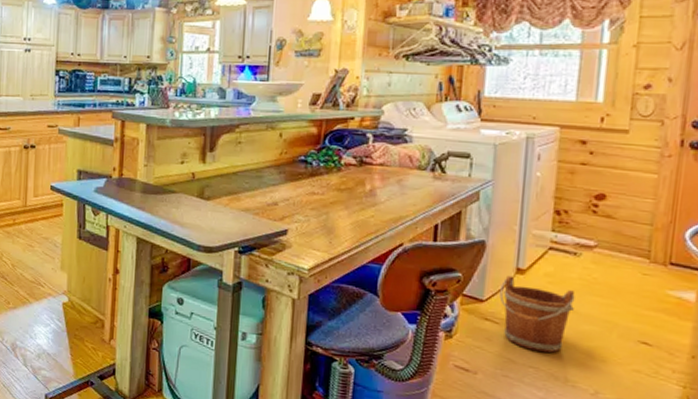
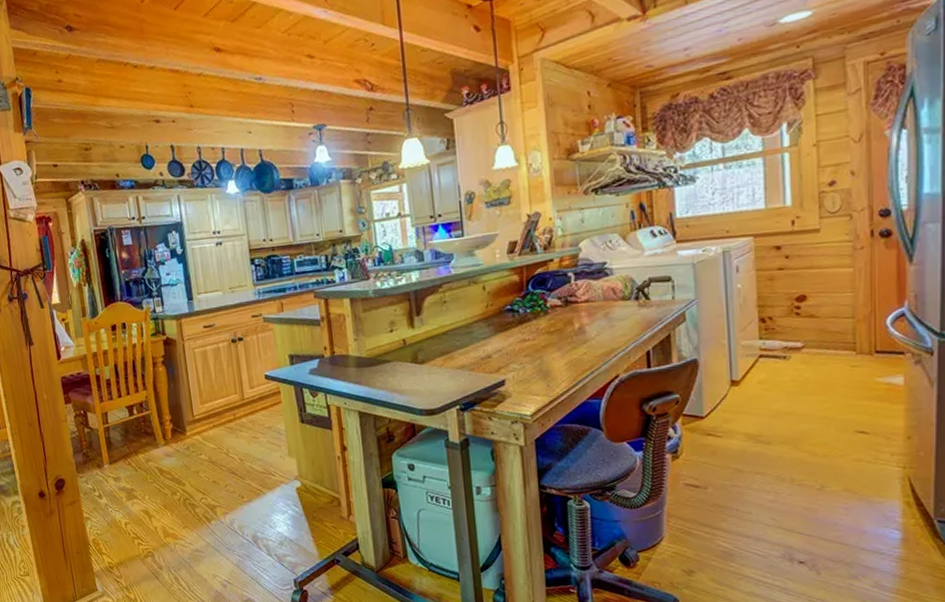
bucket: present [499,275,576,353] -> none [718,389,790,457]

